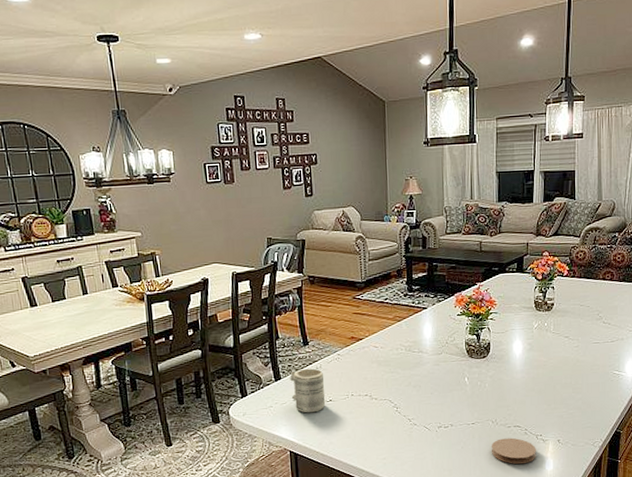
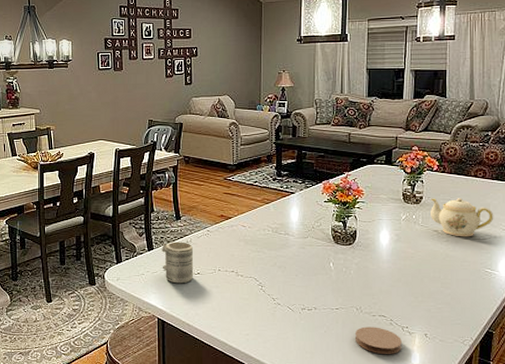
teapot: none [561,302,621,342] -> present [431,198,494,237]

